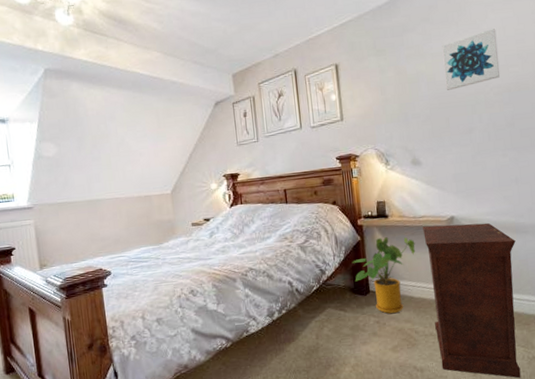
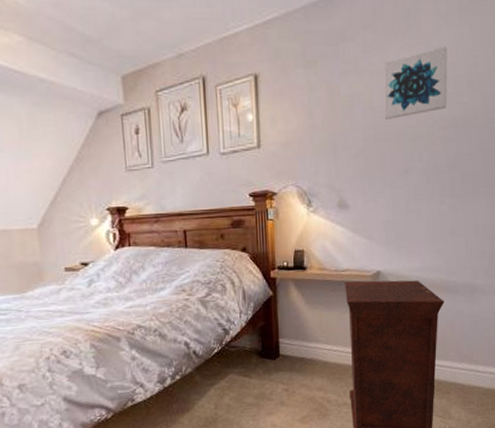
house plant: present [351,237,416,314] -> none [261,293,335,381]

